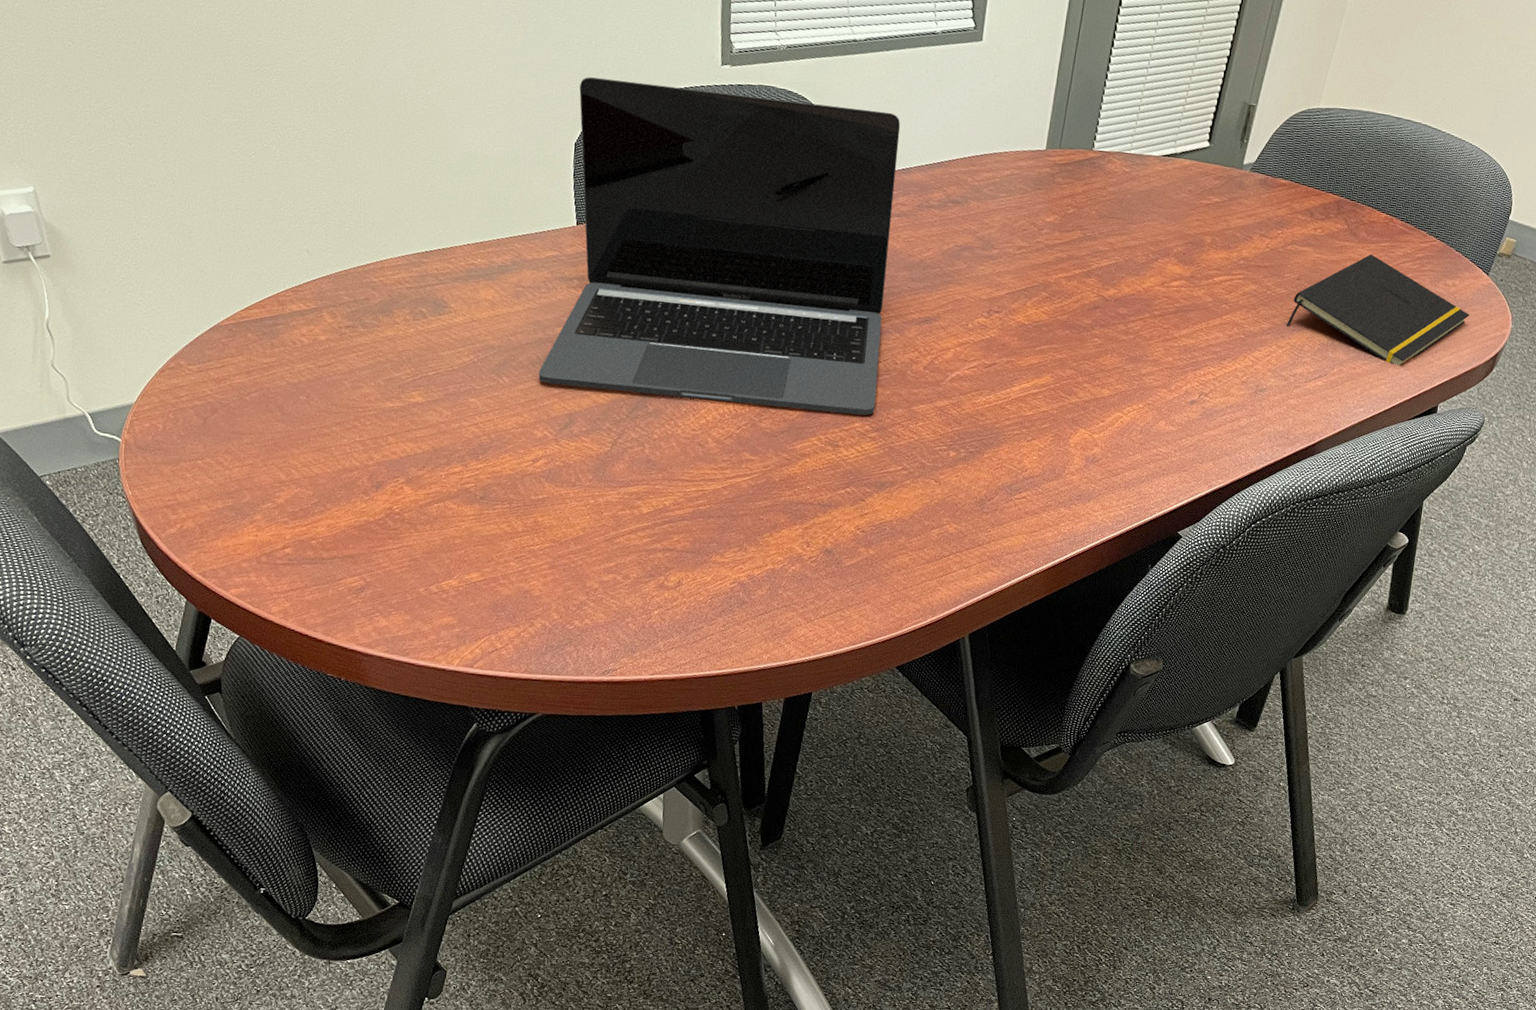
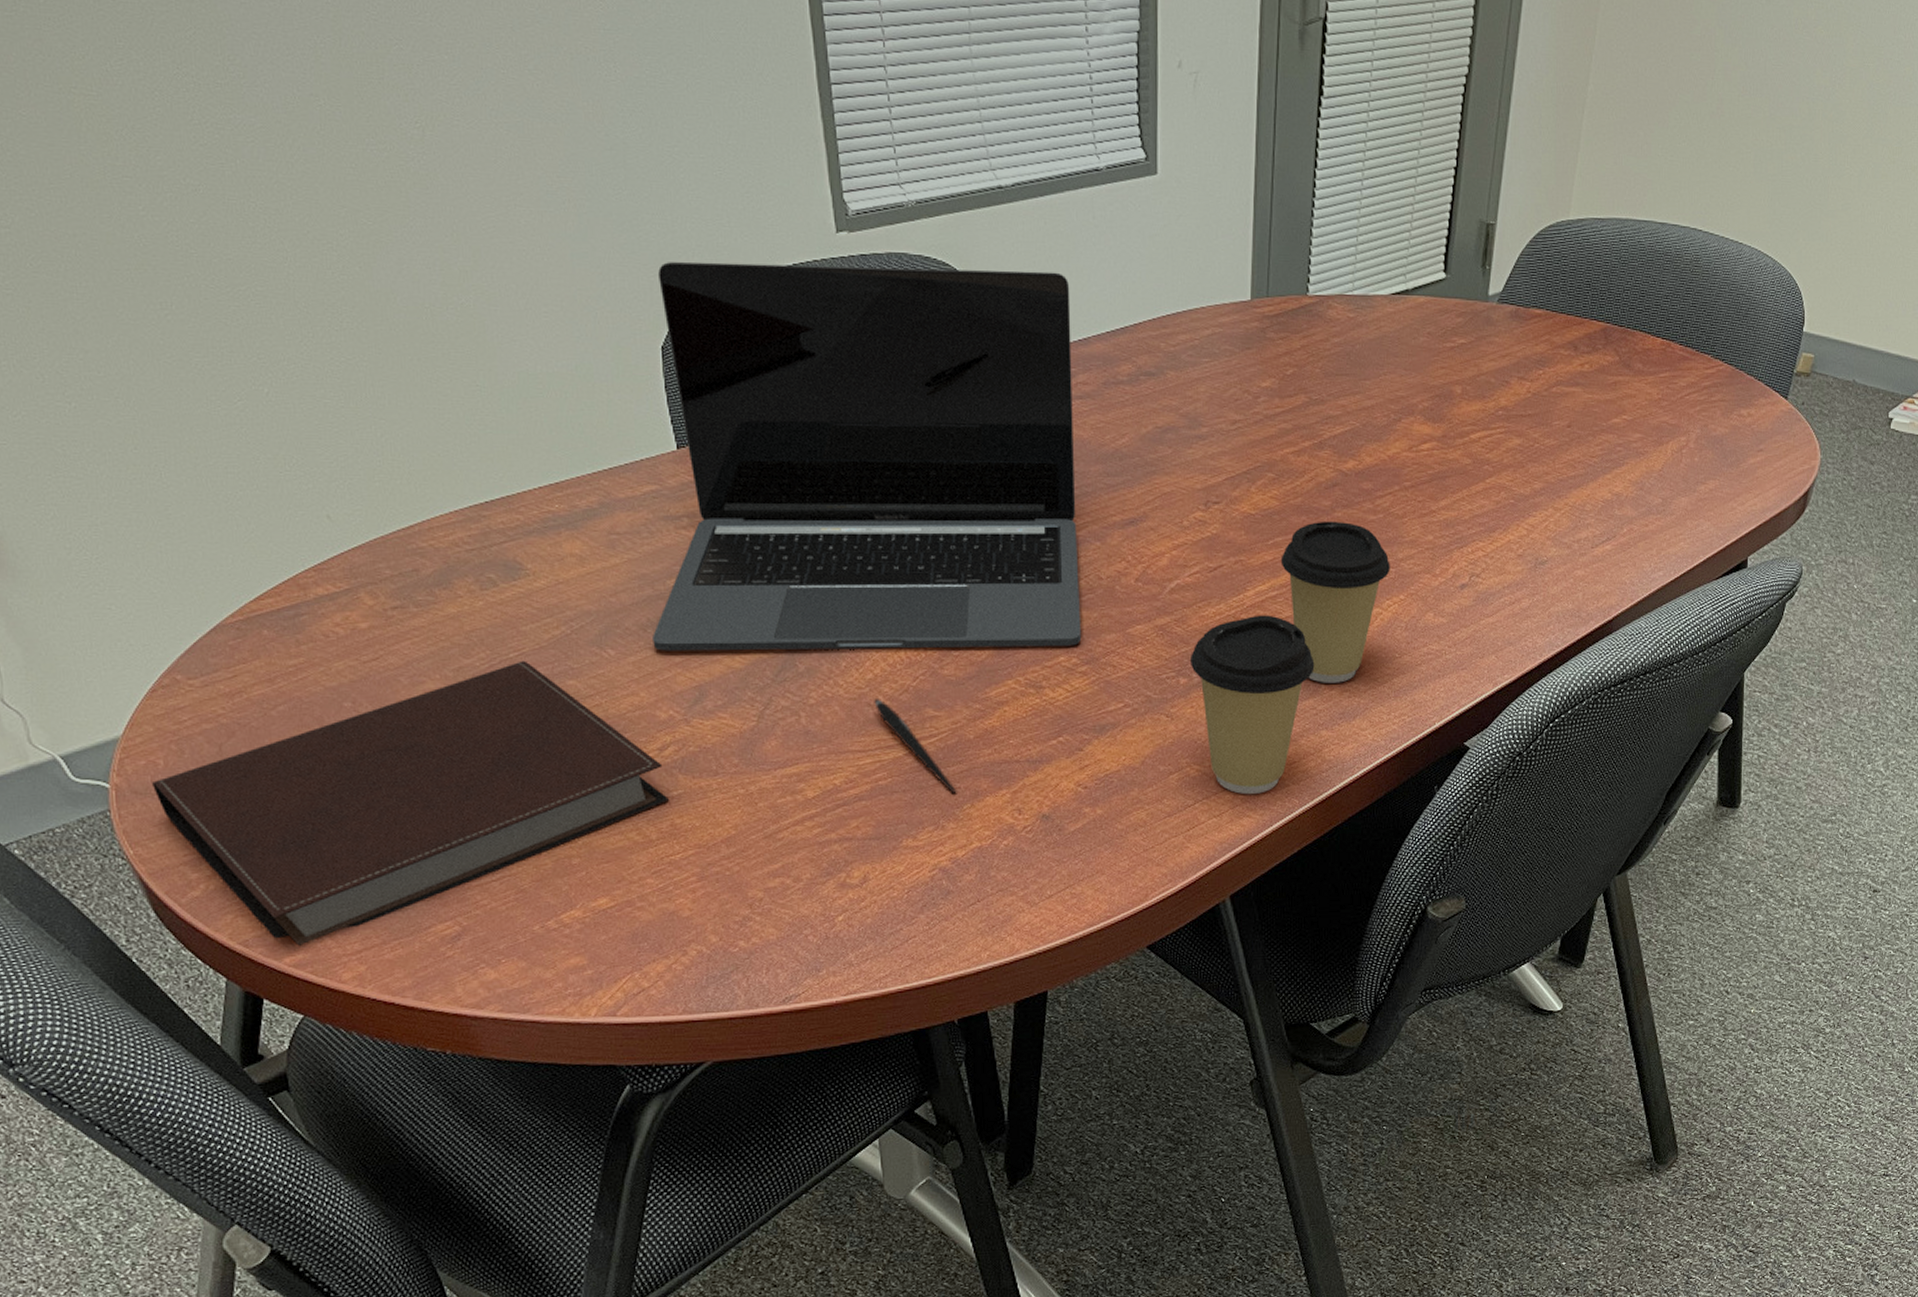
notebook: none [152,378,536,581] -> present [152,660,670,946]
pen: none [704,440,760,525] -> present [874,699,957,795]
coffee cup: none [959,407,1062,554] -> present [1189,615,1315,794]
coffee cup: none [1044,336,1135,471] -> present [1280,521,1390,683]
notepad: present [1286,254,1470,366] -> none [1561,387,1772,517]

